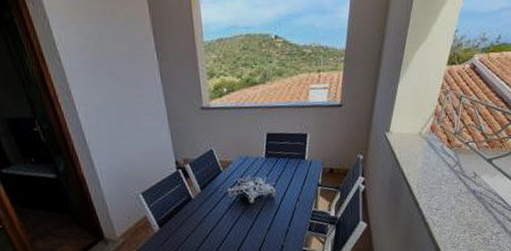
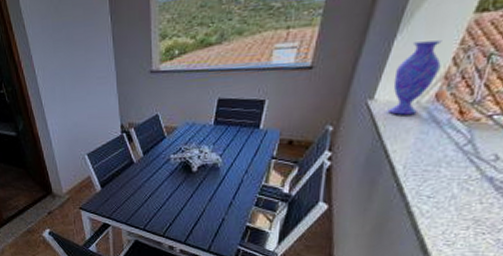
vase: none [401,85,431,144] -> present [389,40,442,115]

